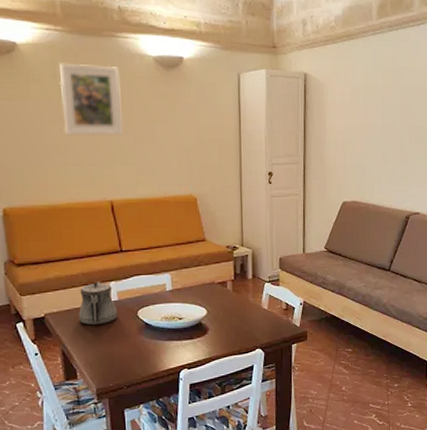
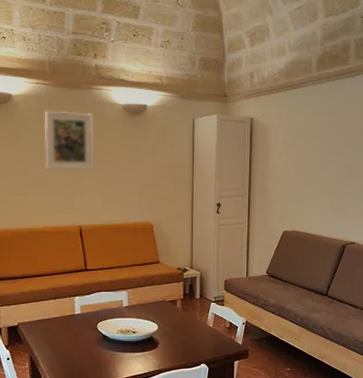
teapot: present [78,281,118,326] -> none [46,296,80,336]

